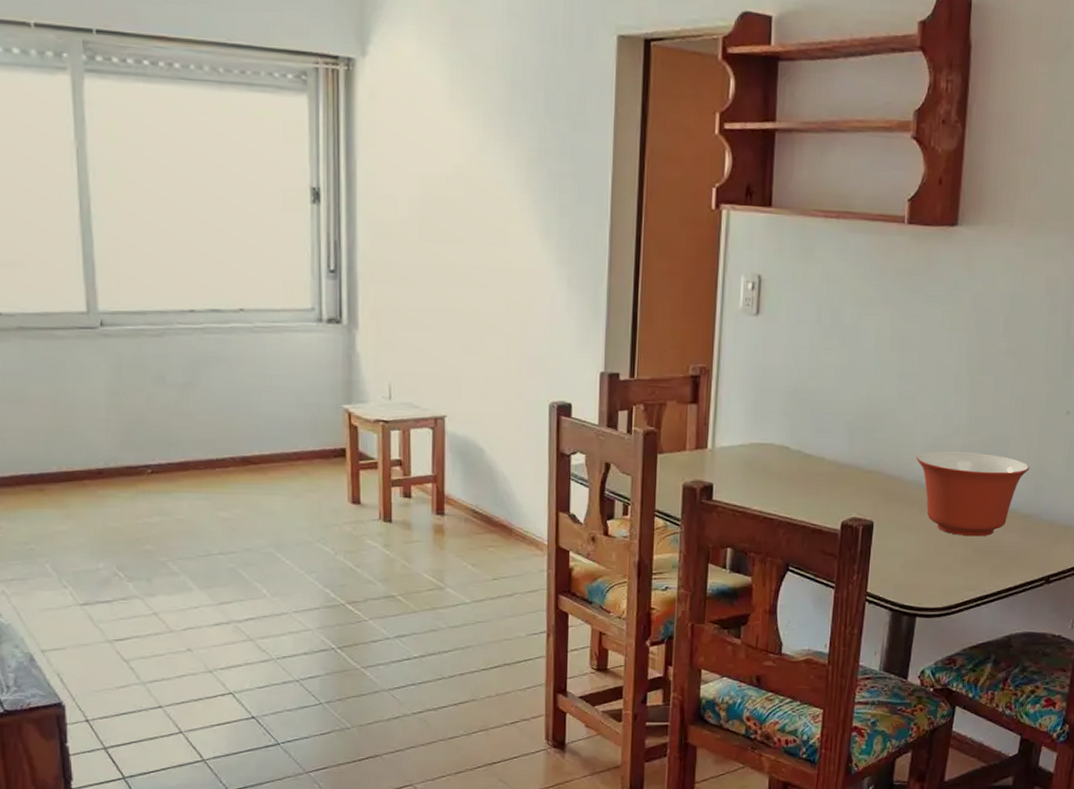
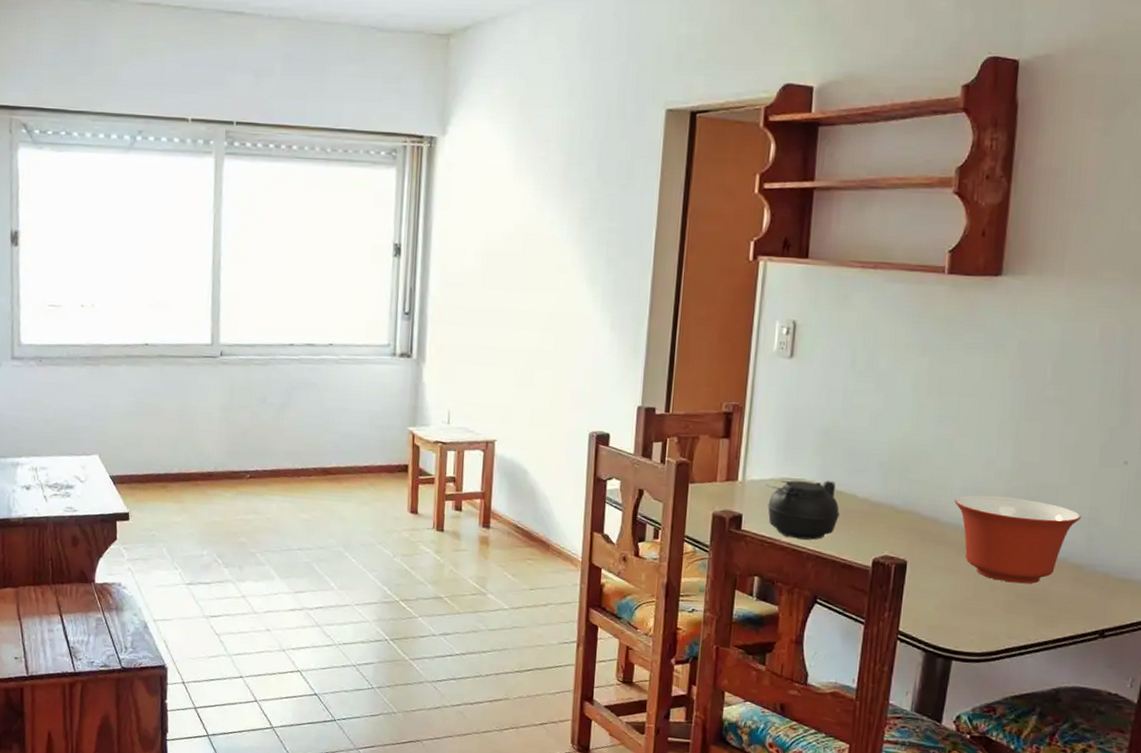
teapot: none [735,444,809,506] -> present [766,480,840,540]

